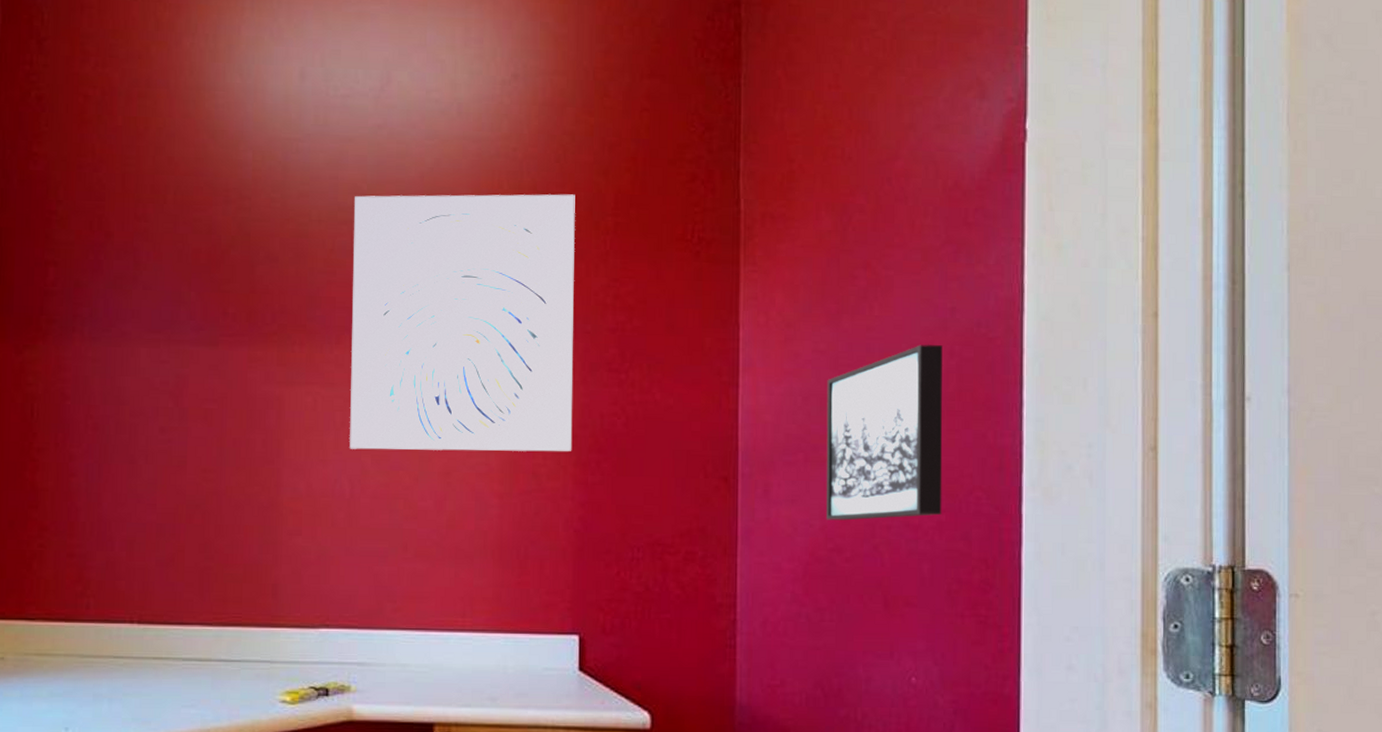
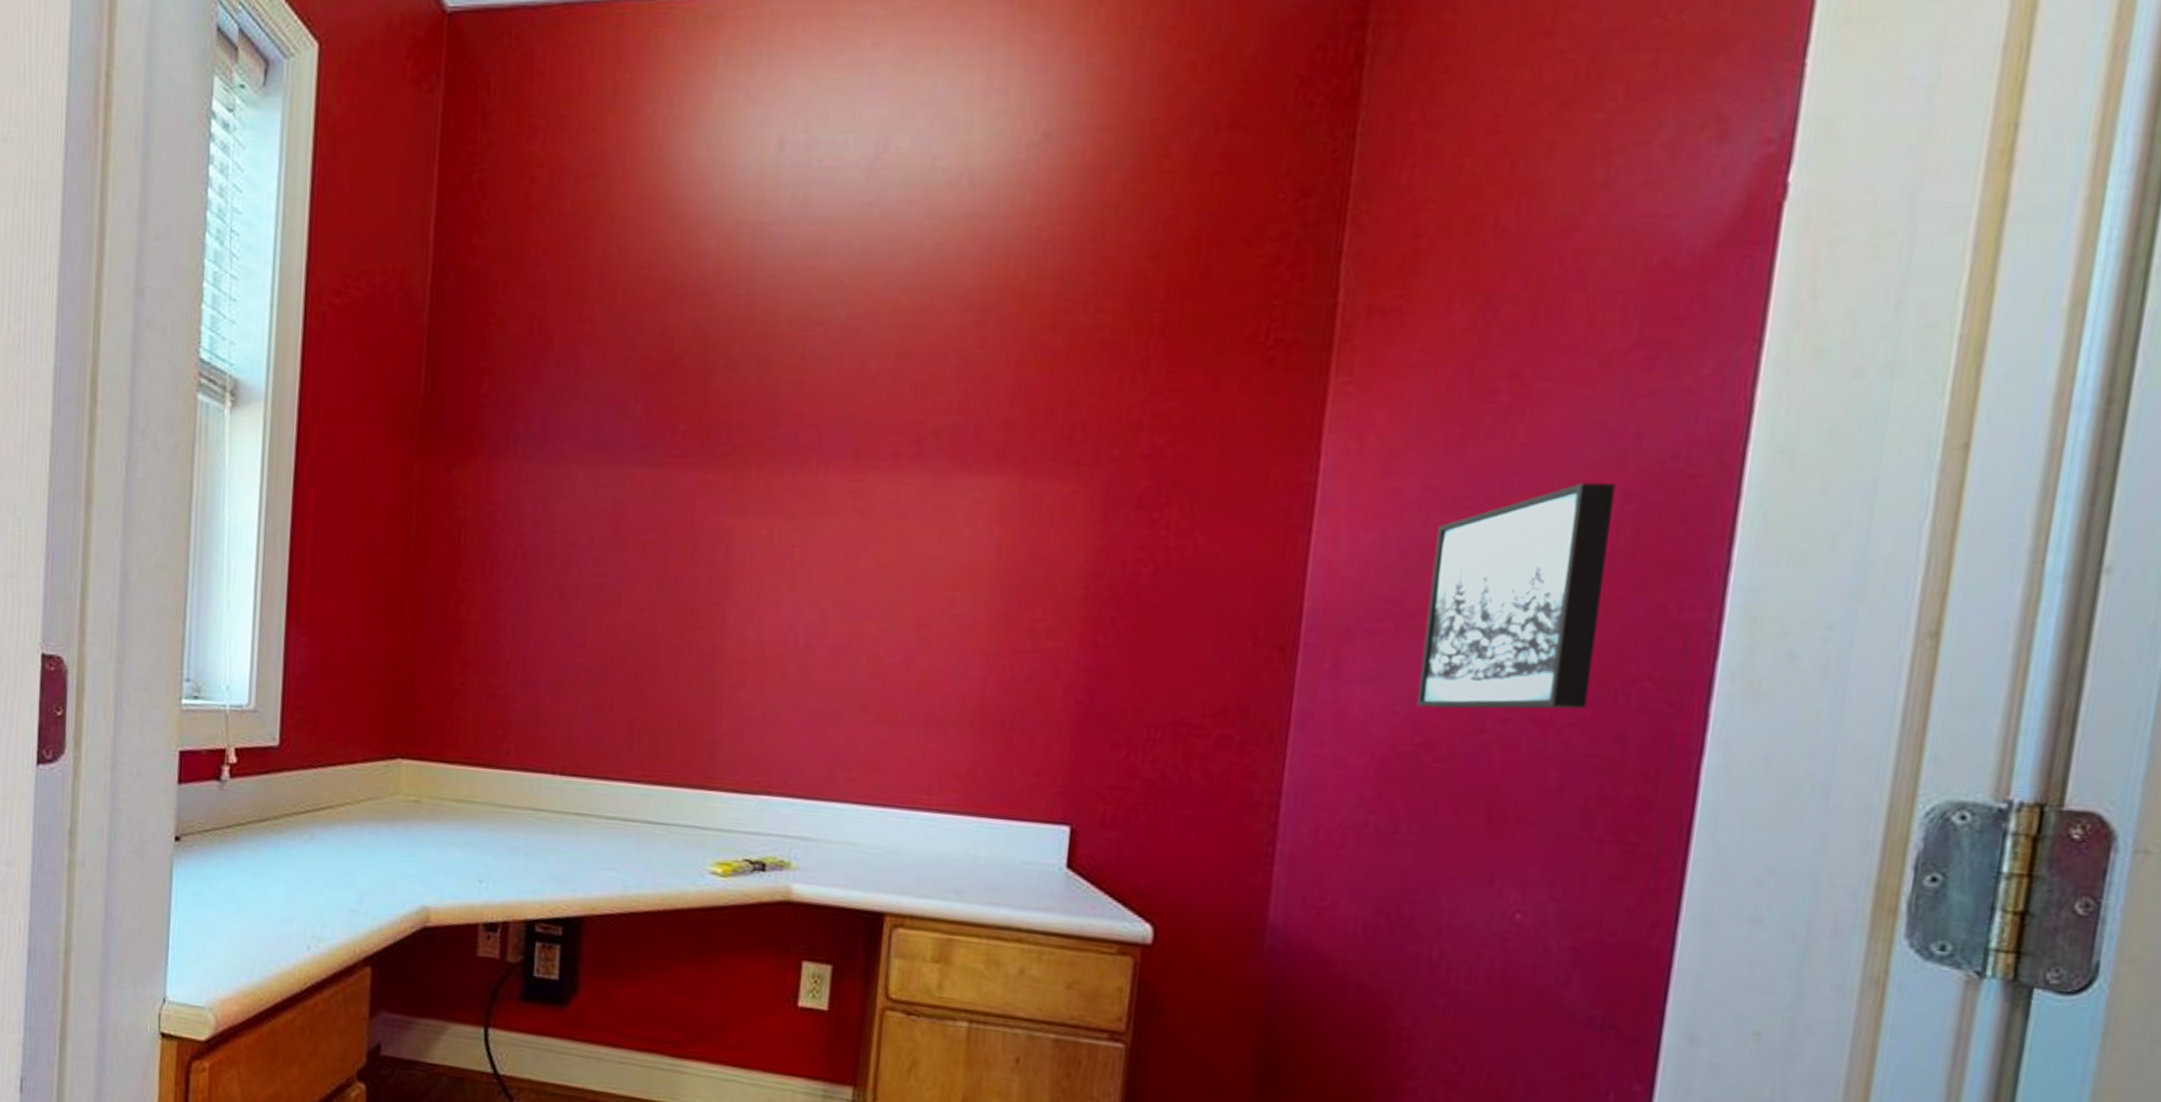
wall art: present [349,194,575,452] -> none [808,284,1113,606]

